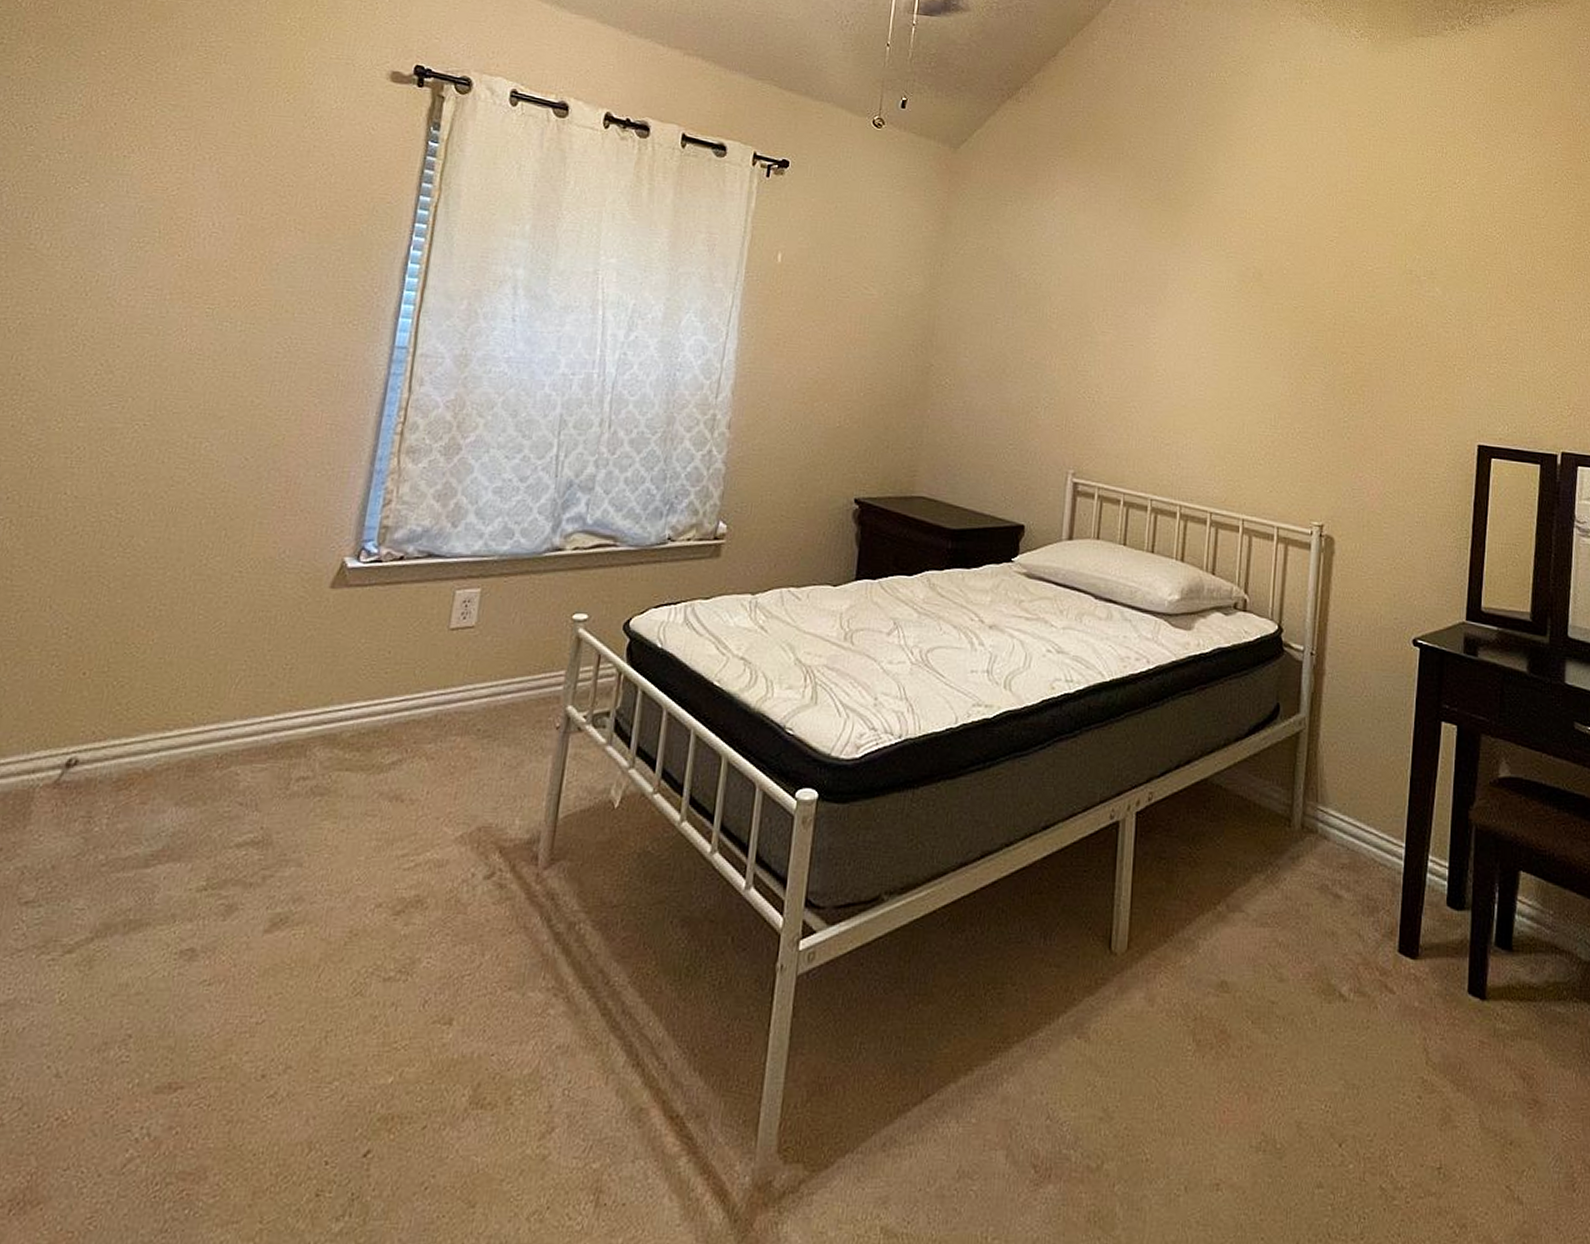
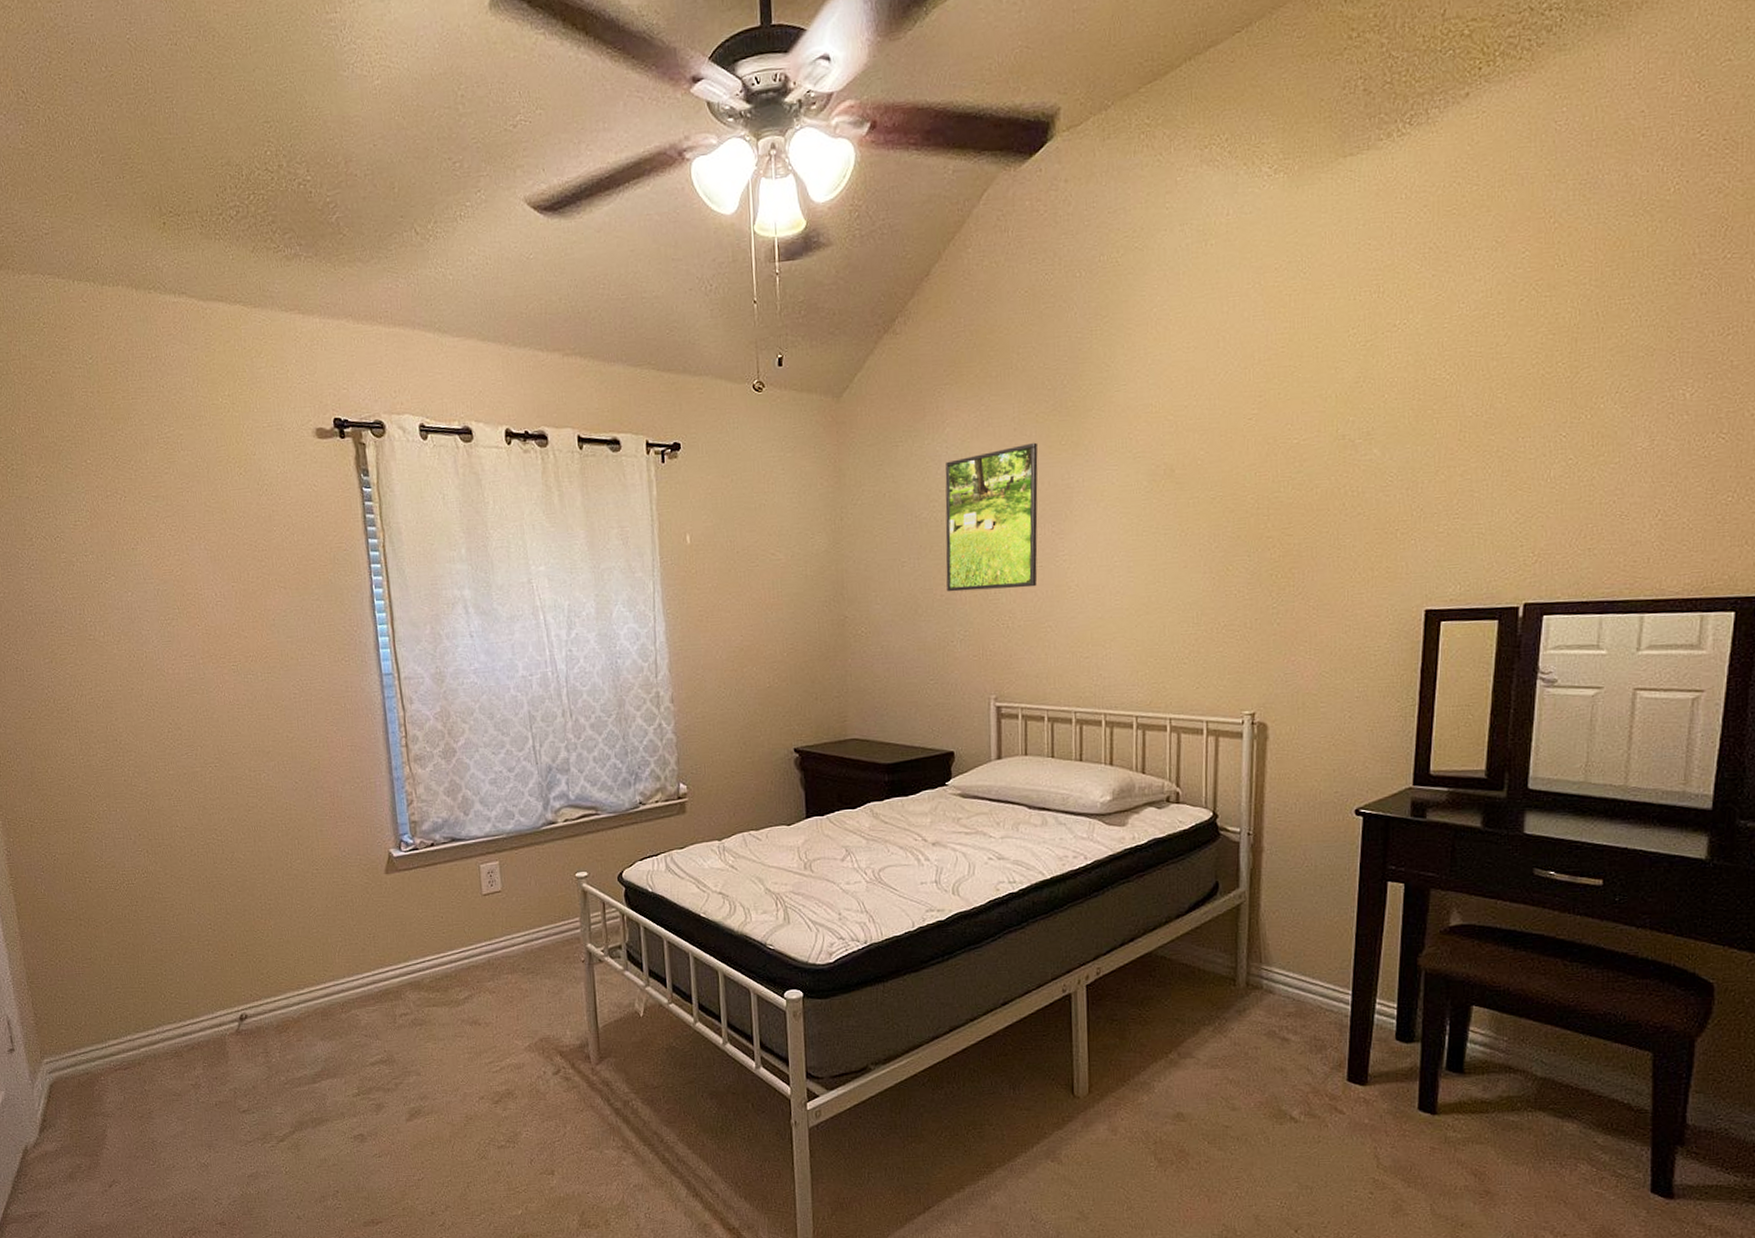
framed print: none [1038,225,1139,365] -> present [945,442,1038,592]

